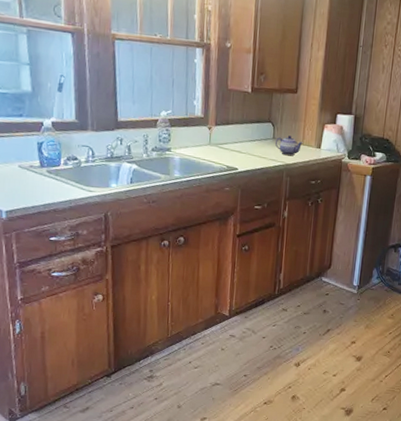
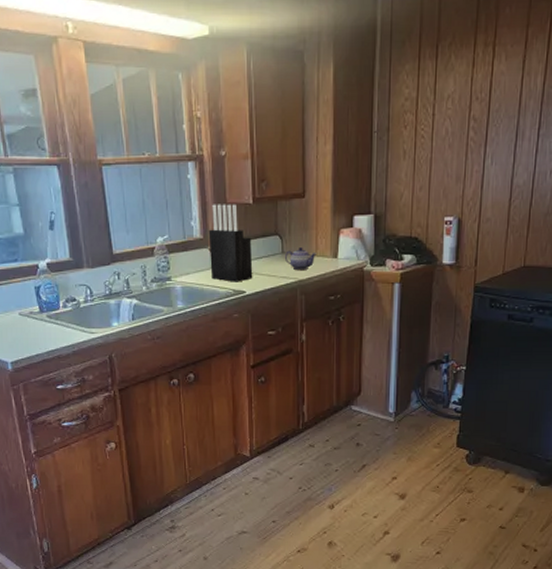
knife block: none [208,88,247,160] -> present [208,204,253,282]

